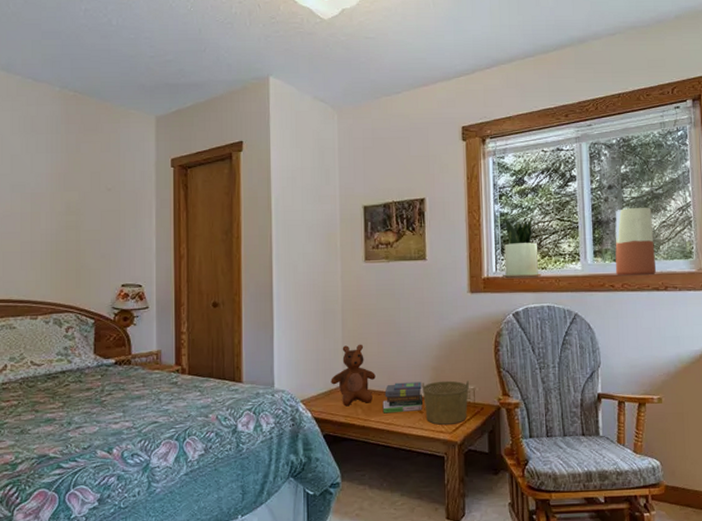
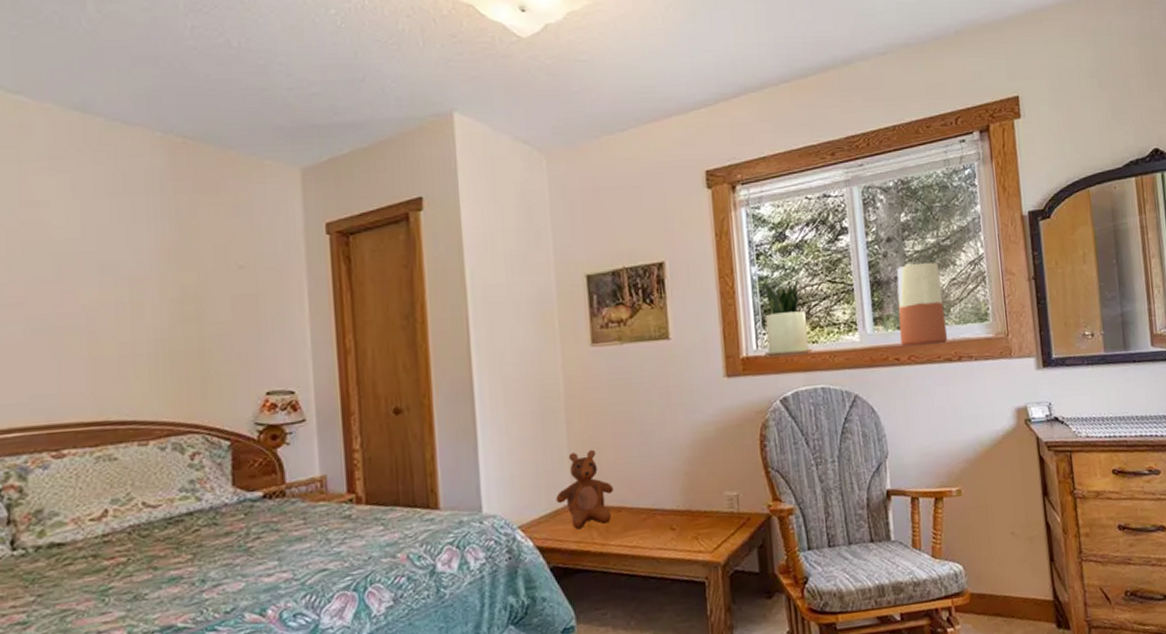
books: present [382,382,423,414] -> none [624,491,675,535]
basket: present [422,380,469,426] -> none [672,486,731,544]

